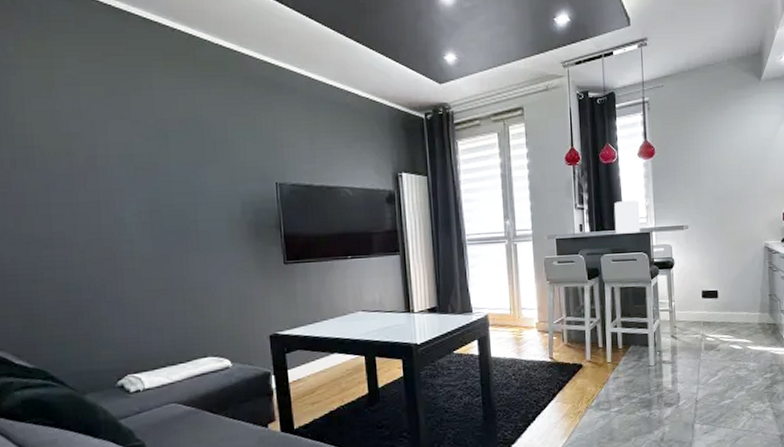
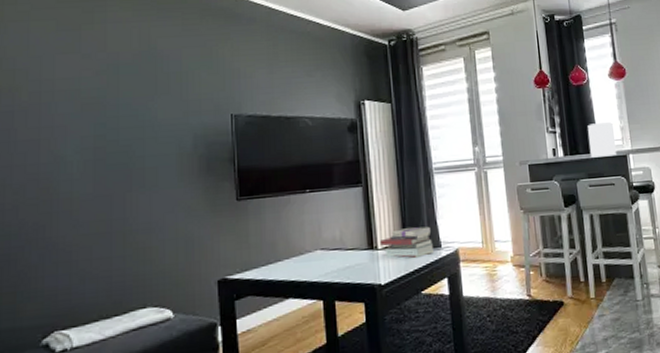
books: none [415,293,466,321] -> present [379,226,435,258]

